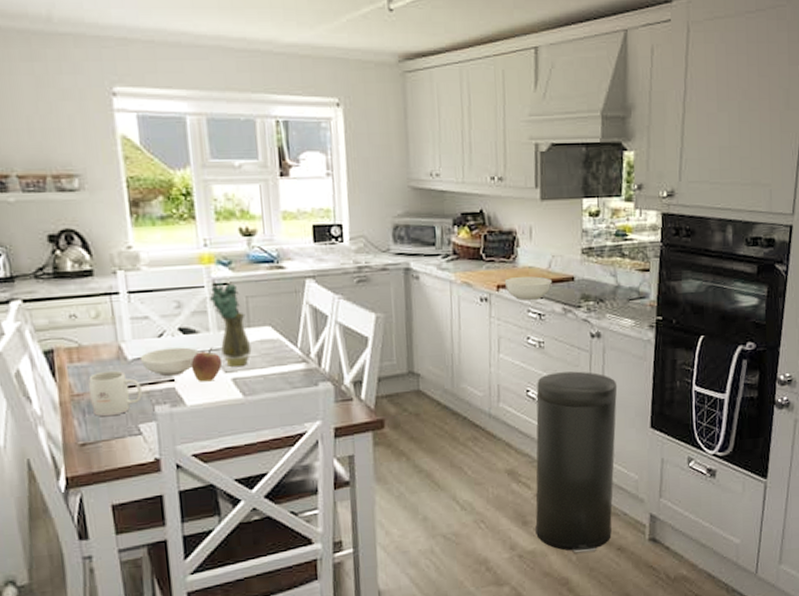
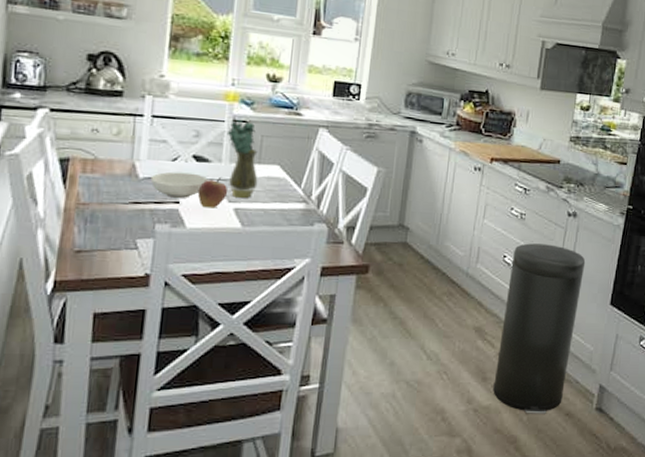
mug: present [88,370,143,417] -> none [94,185,147,229]
bowl: present [504,276,552,301] -> none [498,153,540,177]

